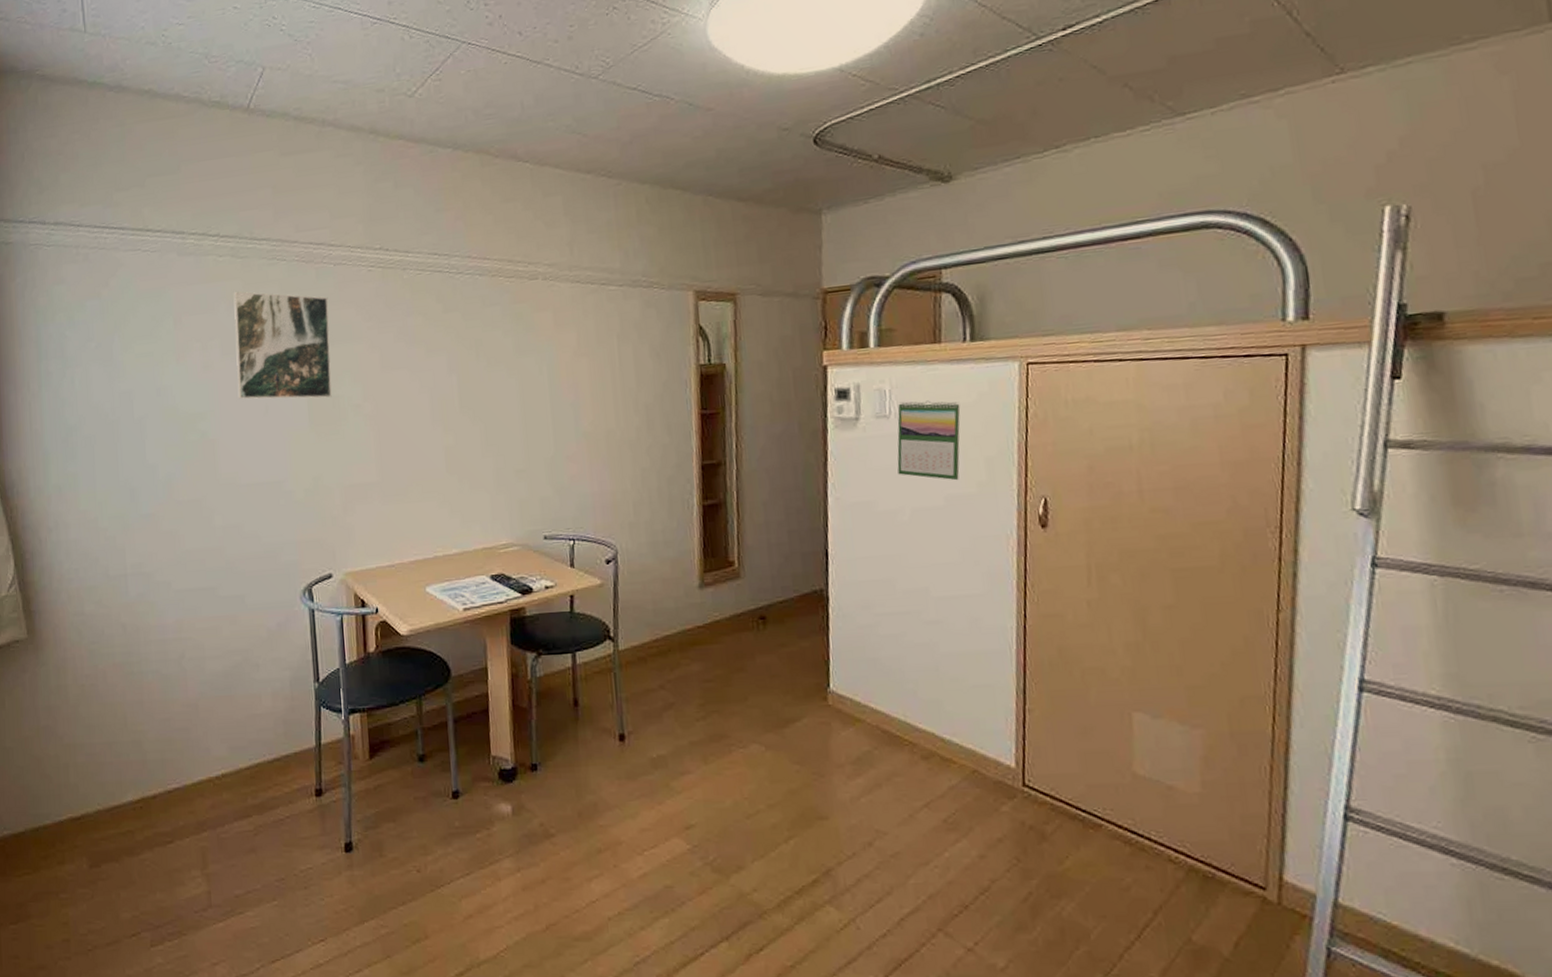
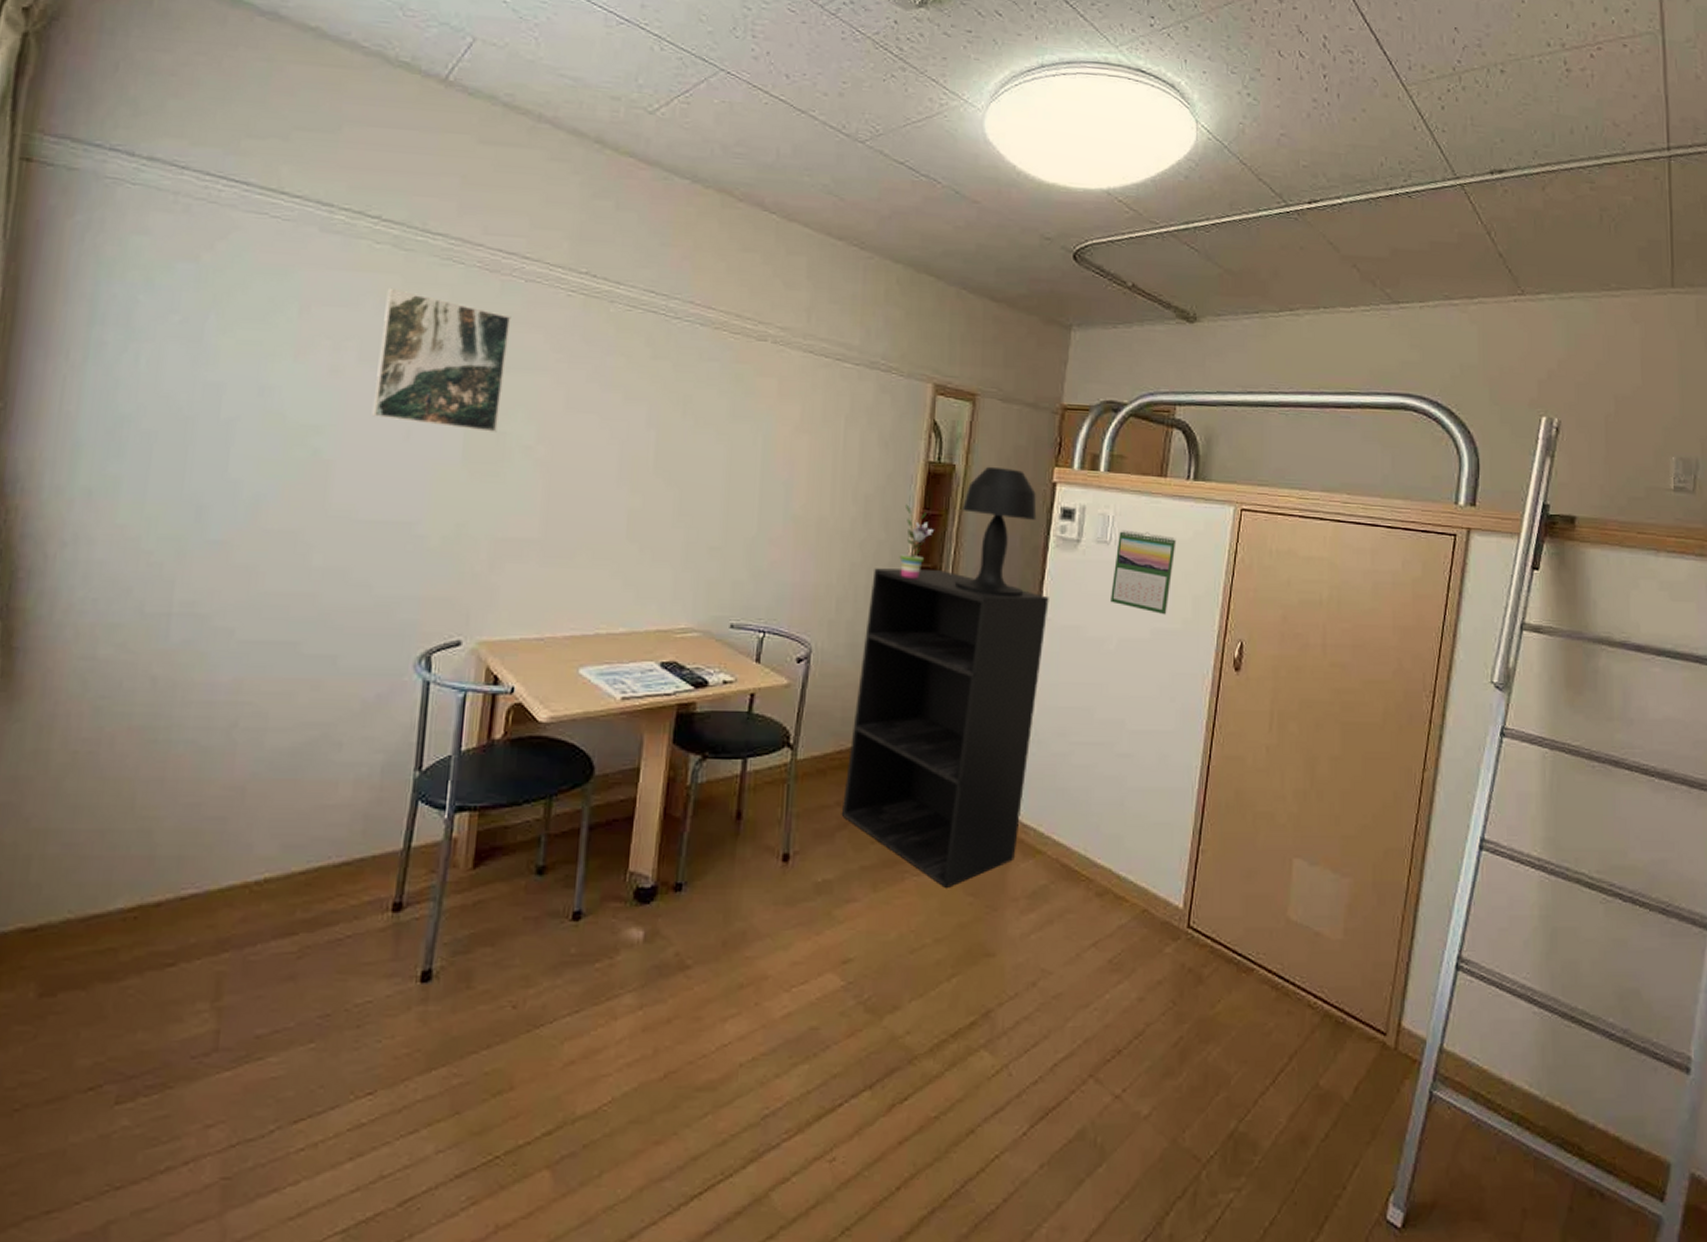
bookshelf: none [663,464,836,758] -> present [841,568,1049,888]
potted plant: none [684,407,714,476] -> present [899,504,934,579]
table lamp: none [737,359,812,483] -> present [954,466,1037,597]

